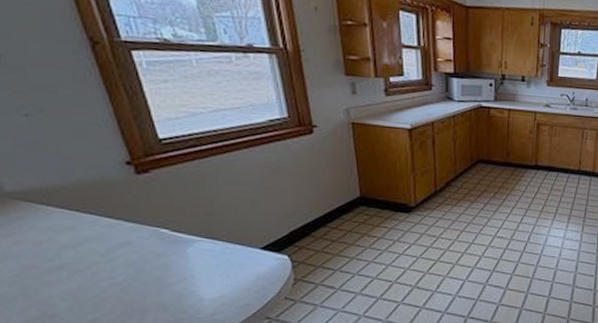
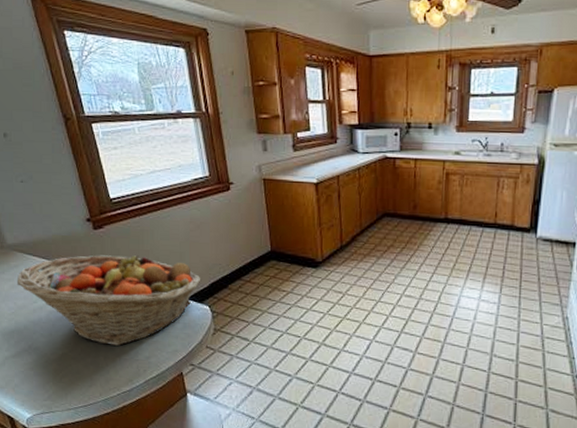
fruit basket: none [21,203,279,304] -> present [16,255,201,346]

